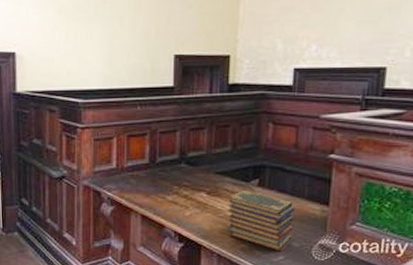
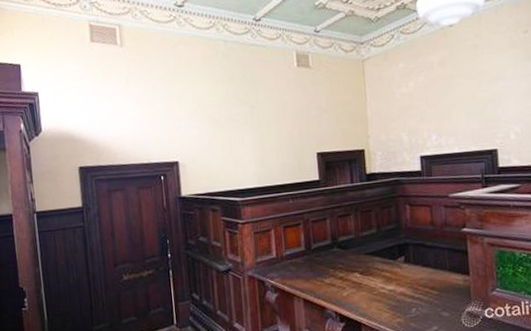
book stack: present [227,189,295,252] -> none [380,267,442,323]

